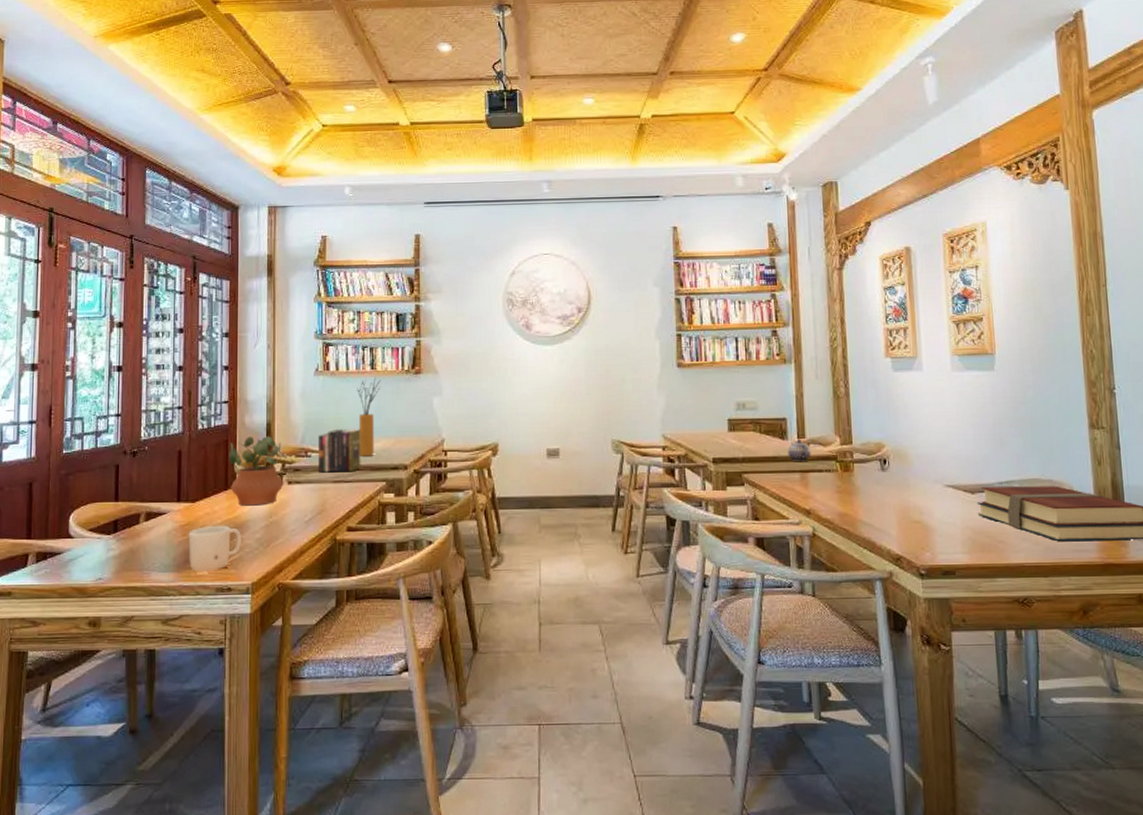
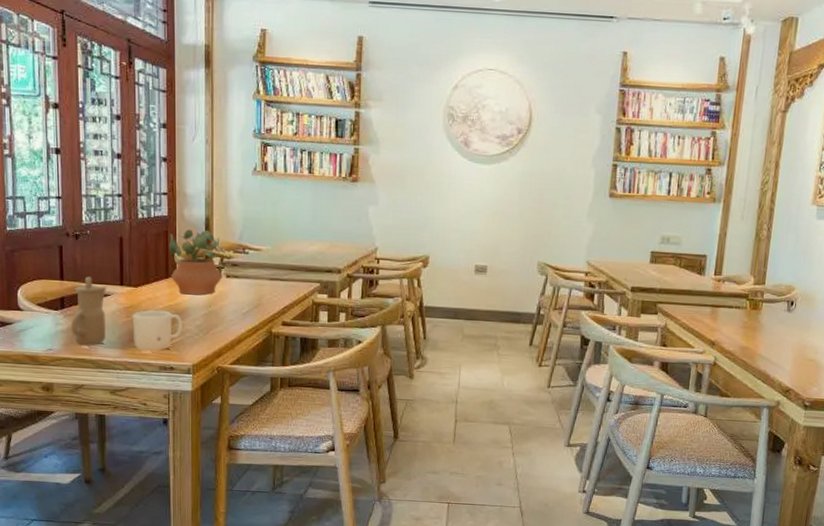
teapot: none [122,495,163,572] -> present [70,276,107,346]
books: present [317,429,361,473] -> none [255,229,297,271]
vase: present [357,377,381,456] -> none [294,181,318,258]
teapot: present [787,439,811,462] -> none [702,275,725,298]

